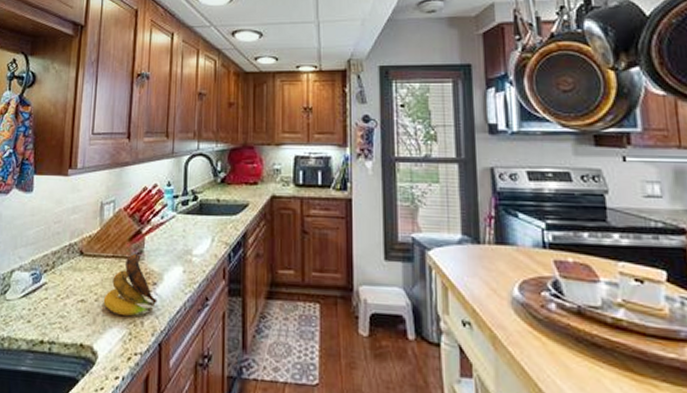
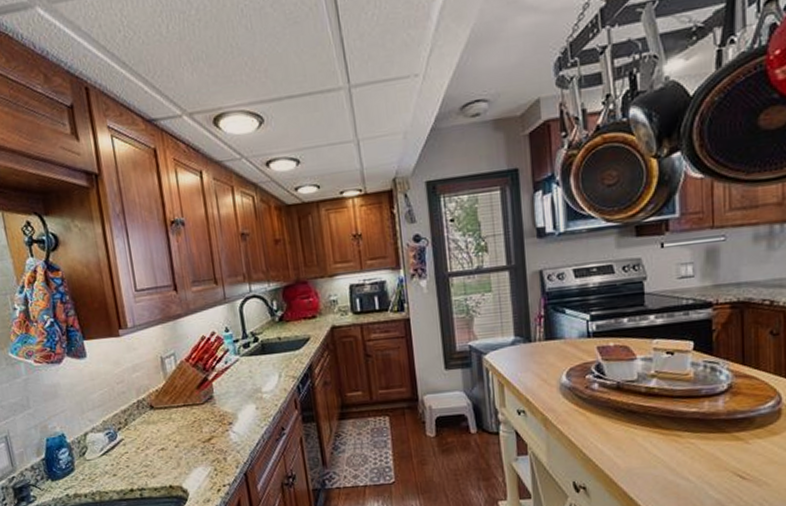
banana: present [103,254,157,316] -> none [183,400,236,456]

